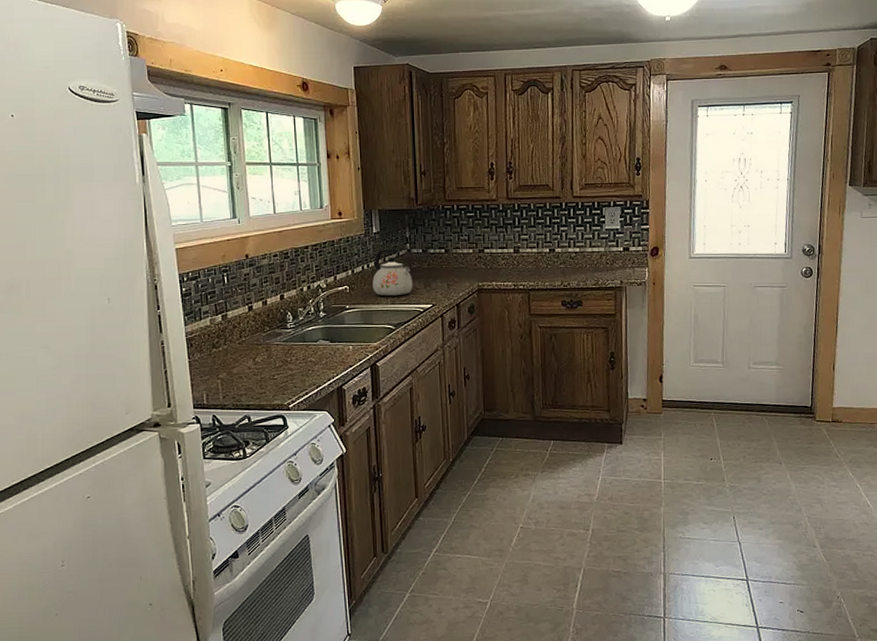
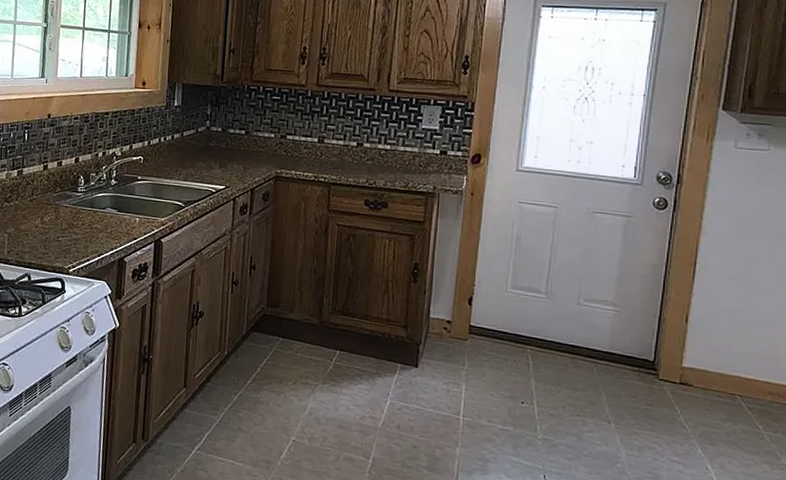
kettle: present [372,248,413,297] -> none [167,124,209,174]

